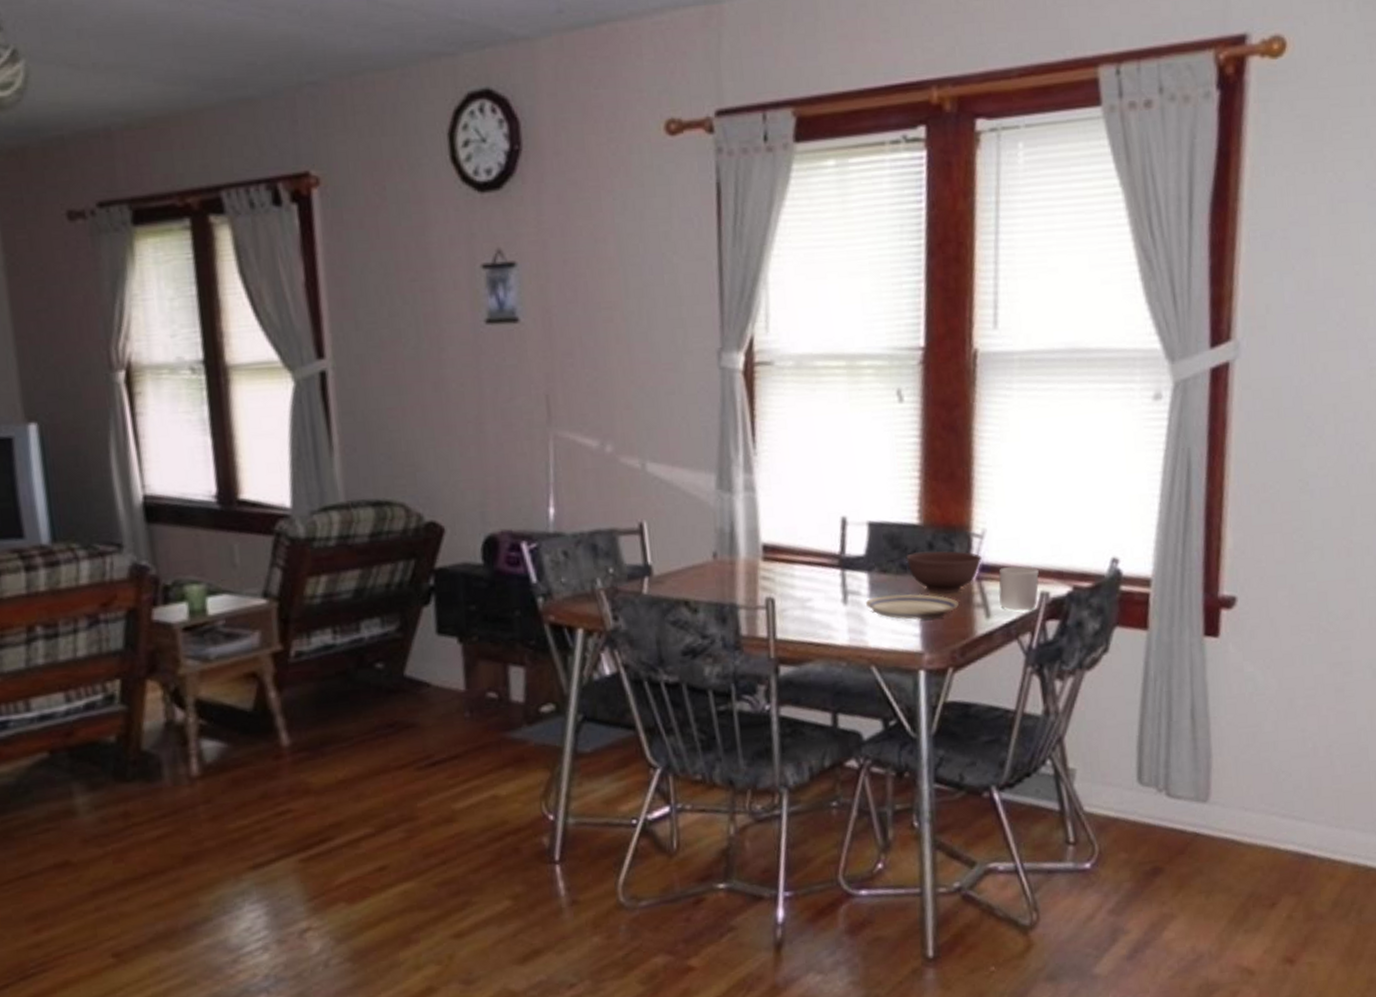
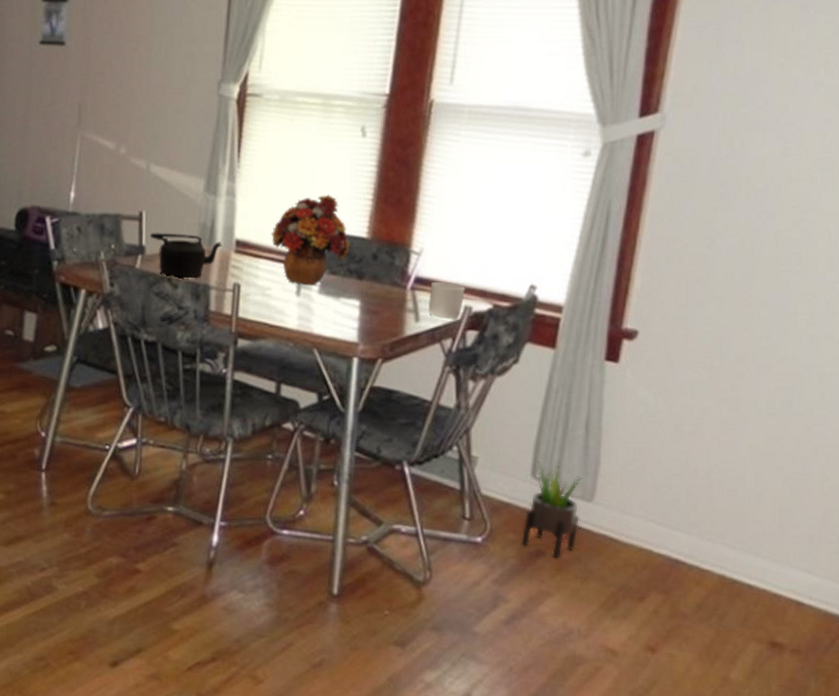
teapot: none [655,543,747,600] -> present [149,232,222,279]
flower arrangement: none [804,475,900,591] -> present [271,193,350,286]
plate: present [866,593,960,620] -> none [315,293,394,317]
bowl: present [906,550,982,594] -> none [353,261,417,298]
potted plant: none [1134,763,1197,874] -> present [521,461,582,558]

